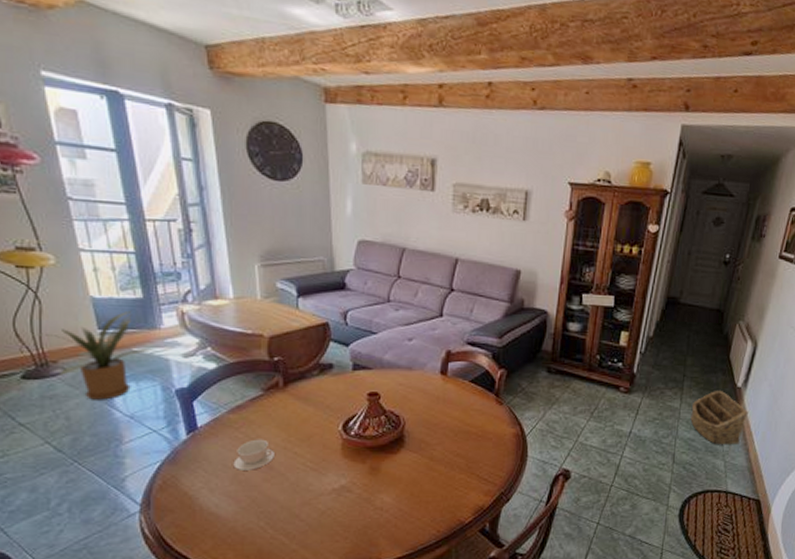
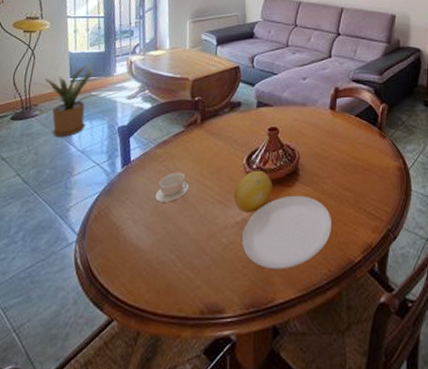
fruit: none [329,437,374,479] -> present [233,170,272,212]
plate: none [342,462,441,532] -> present [242,195,331,269]

